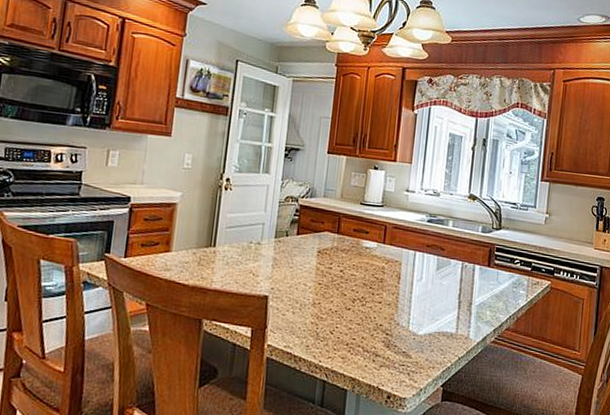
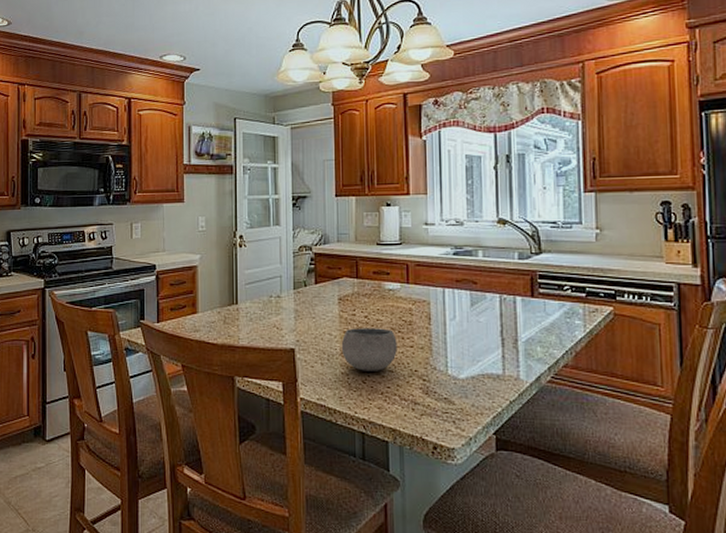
bowl: none [314,280,367,323] -> present [341,328,397,371]

